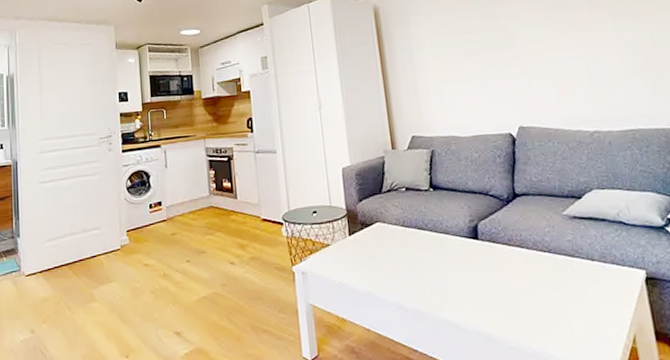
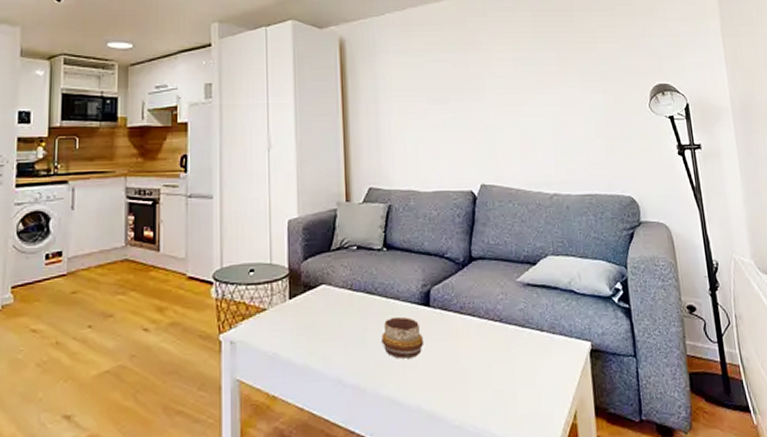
decorative bowl: none [435,249,476,287] -> present [381,316,425,359]

